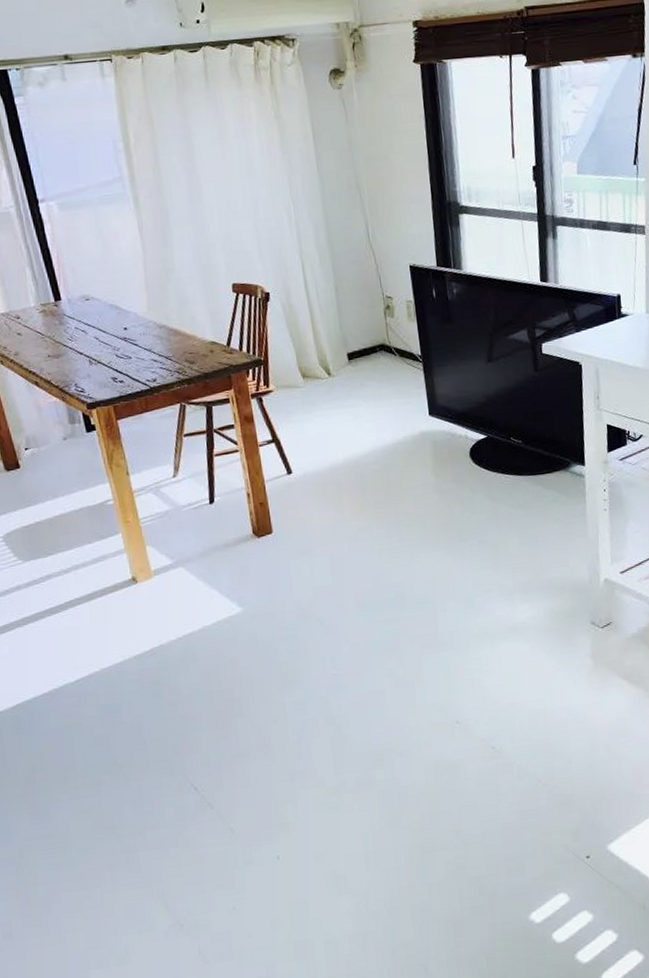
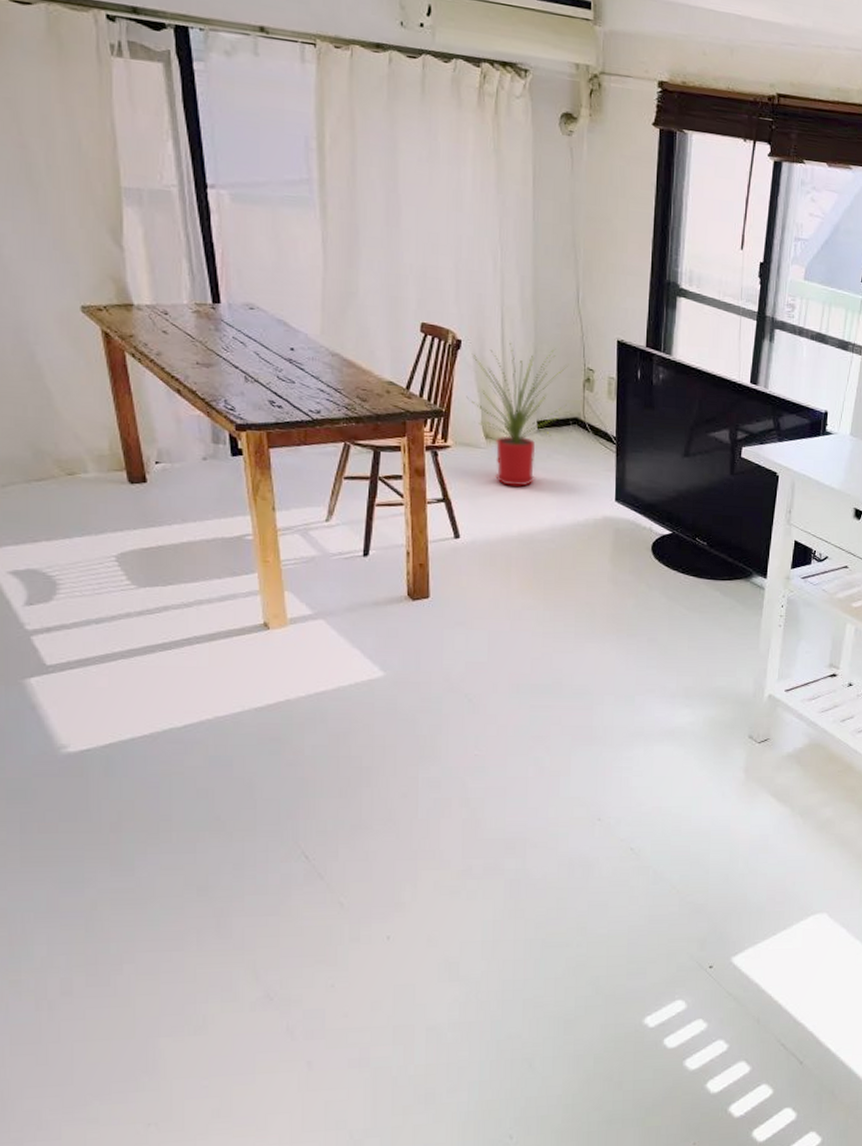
house plant: none [280,284,372,419] -> present [466,343,568,487]

